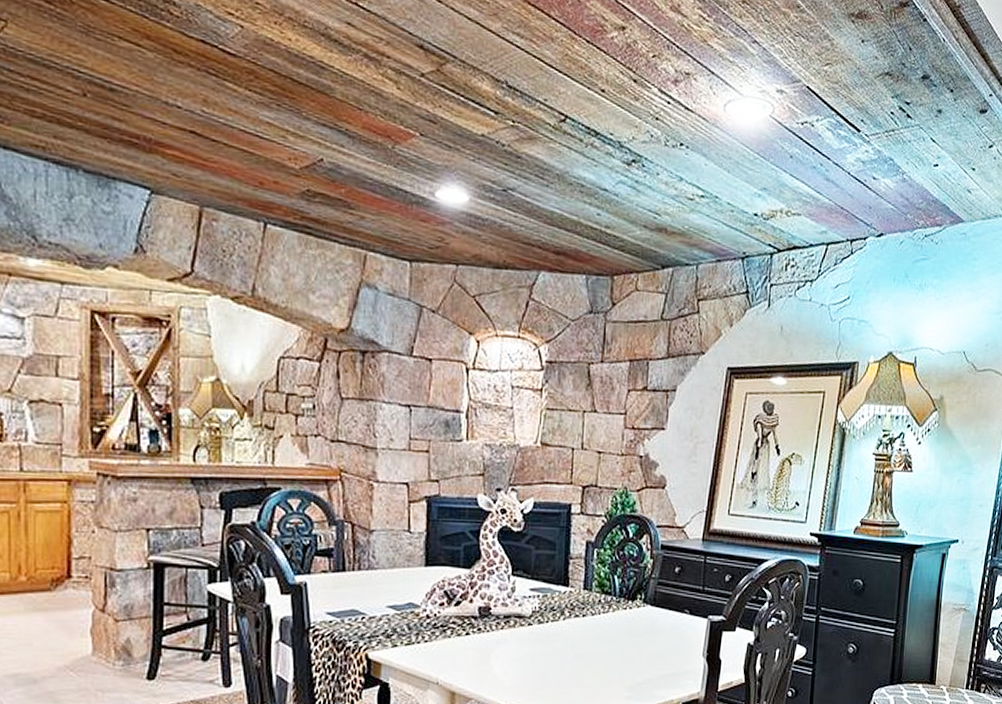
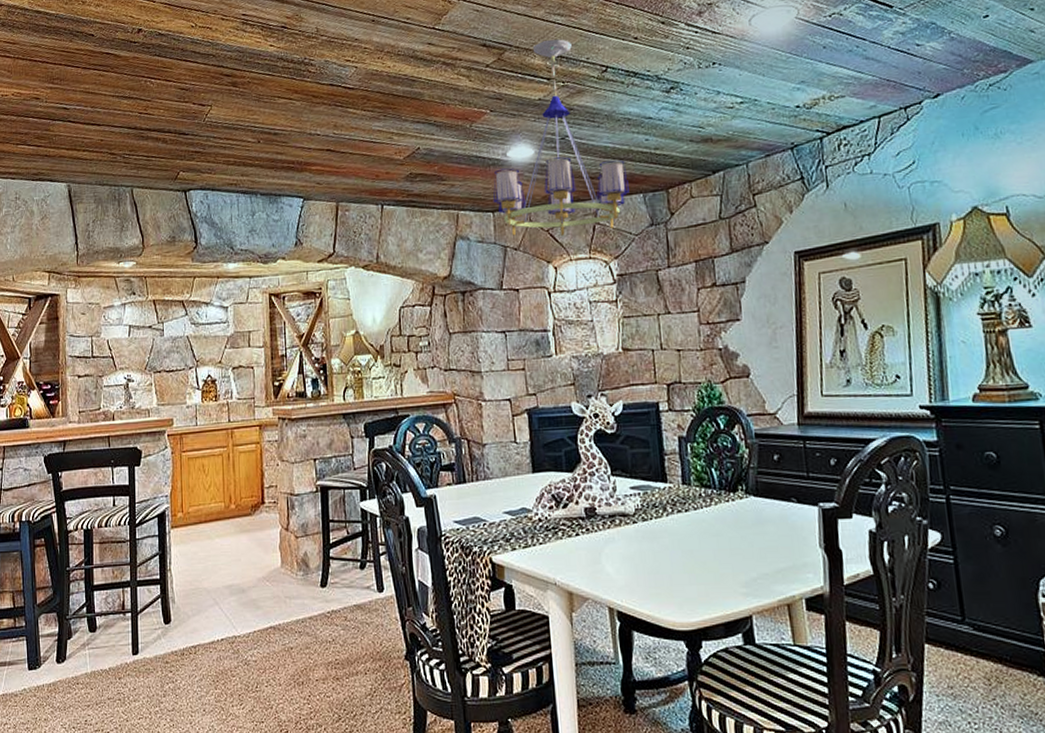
chandelier: none [411,63,572,308] -> present [493,39,629,237]

